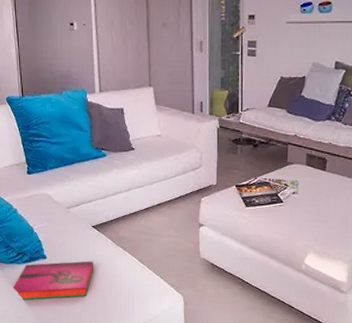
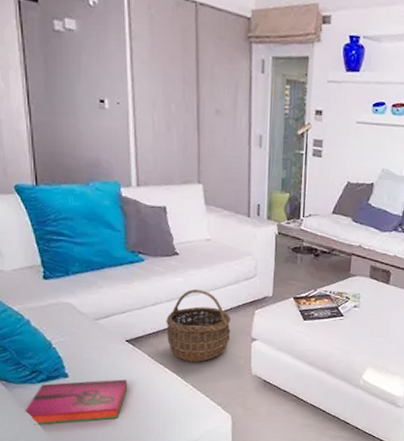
wicker basket: none [125,180,181,246] -> present [166,289,231,362]

